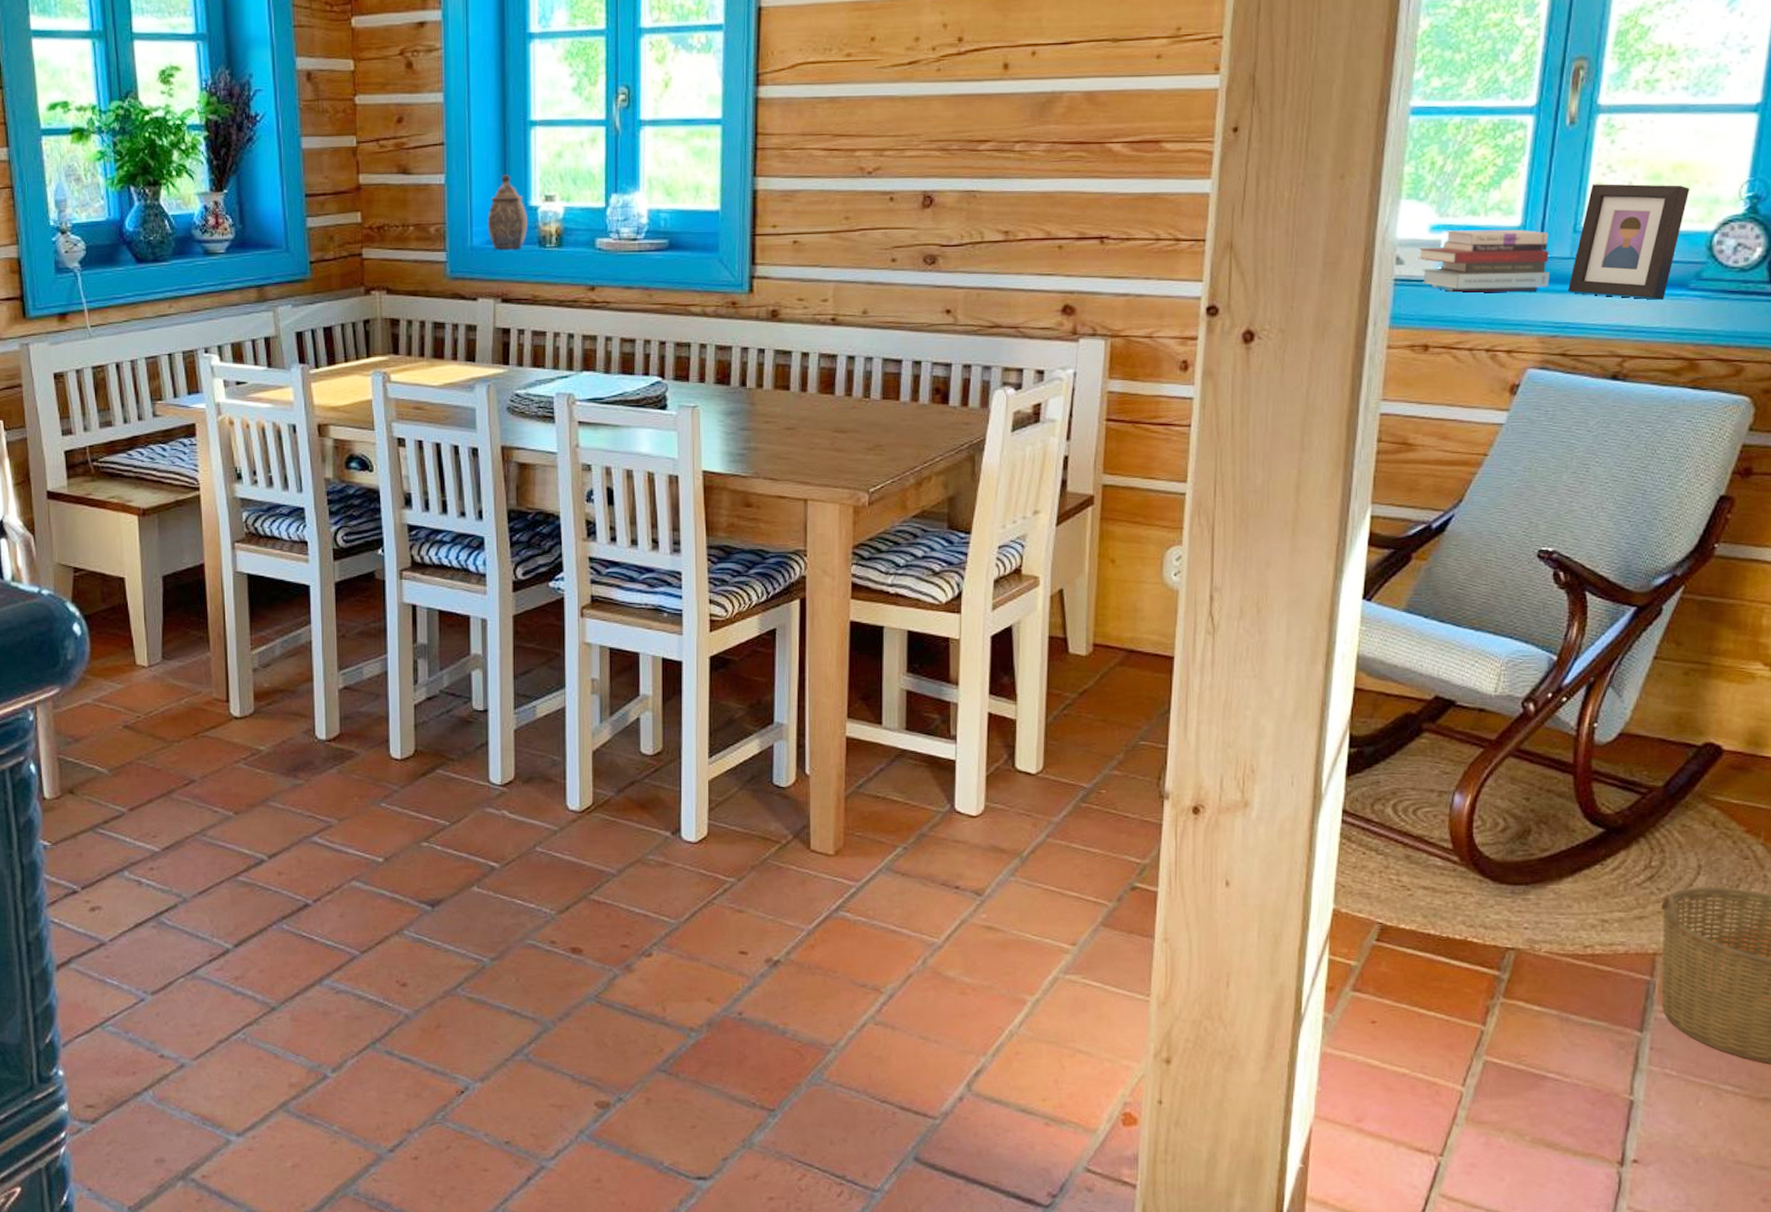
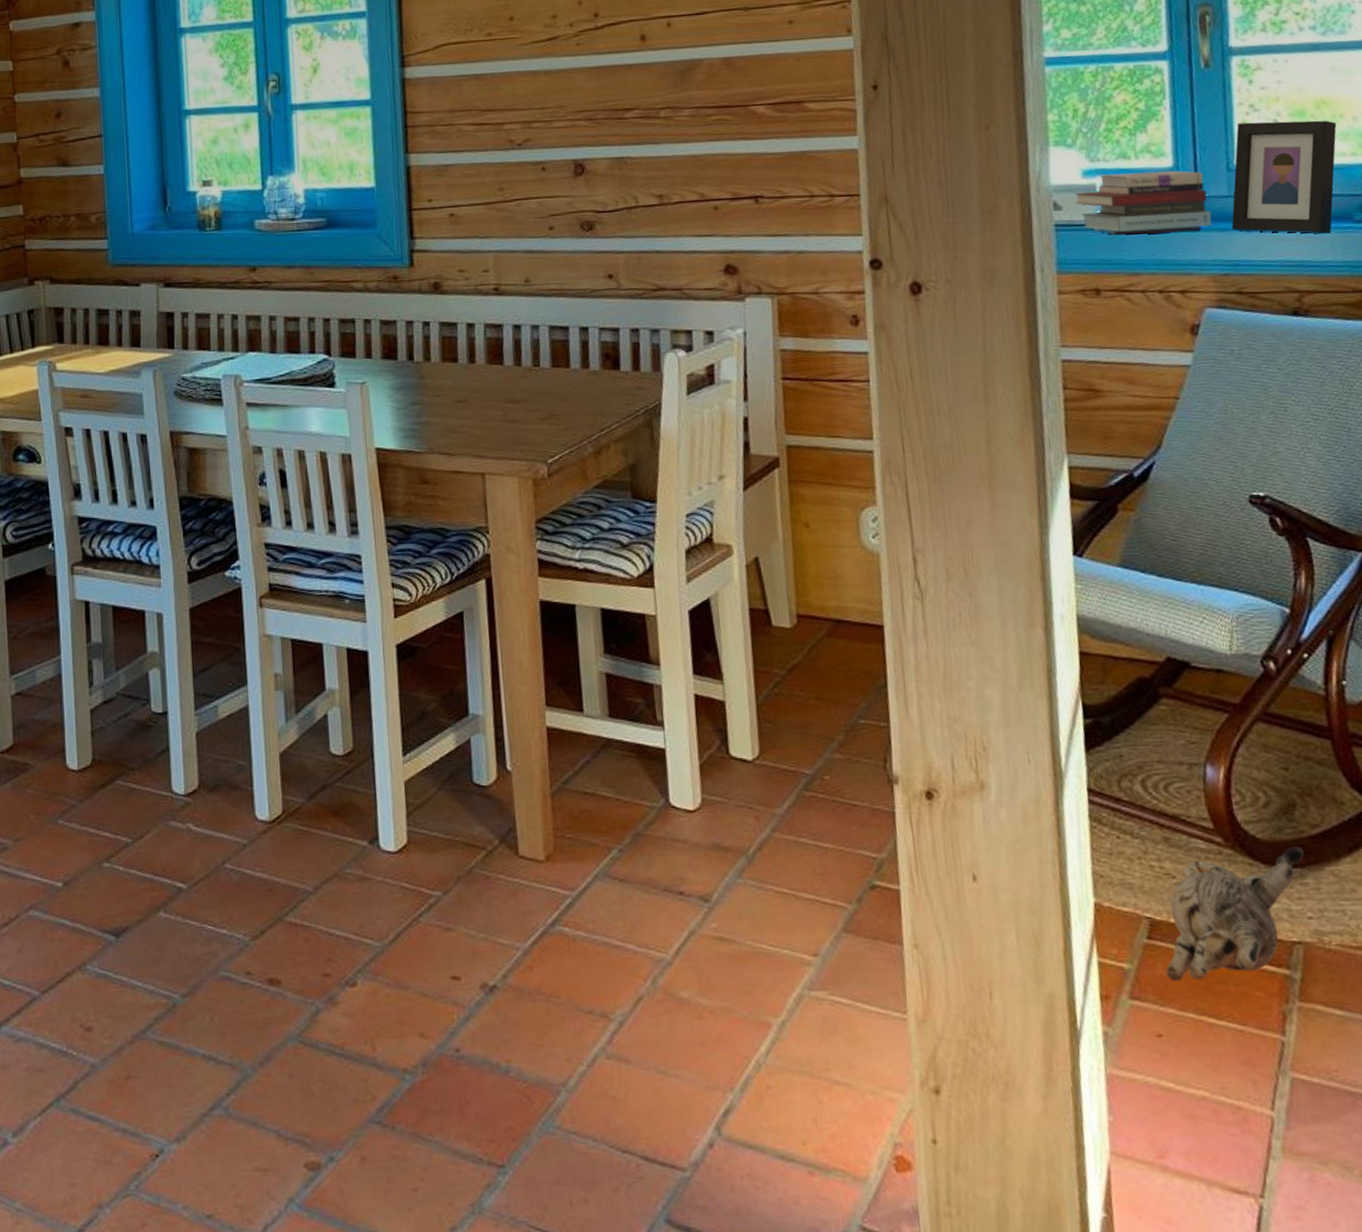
decorative jar: present [487,174,527,252] -> none [147,162,187,237]
cat: none [1388,867,1531,978] -> present [1165,847,1304,982]

